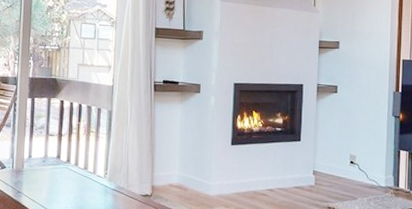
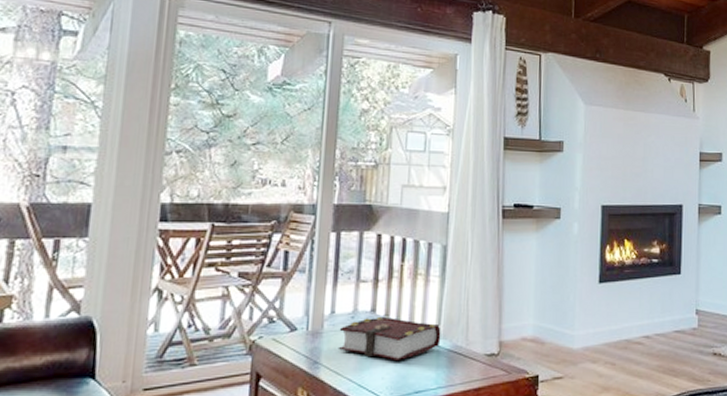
book: none [34,161,108,195] -> present [337,316,441,360]

